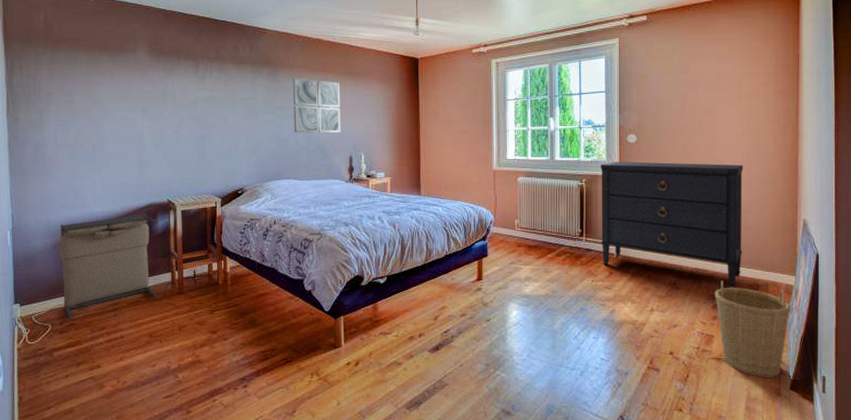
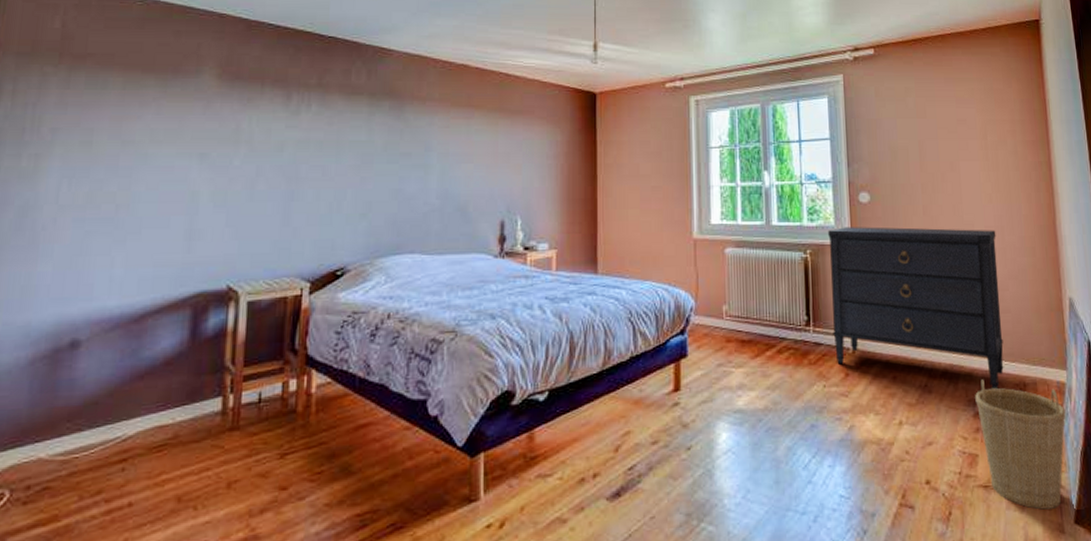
laundry hamper: present [59,214,158,319] -> none [35,308,204,480]
wall art: present [293,78,341,133] -> none [423,115,491,190]

